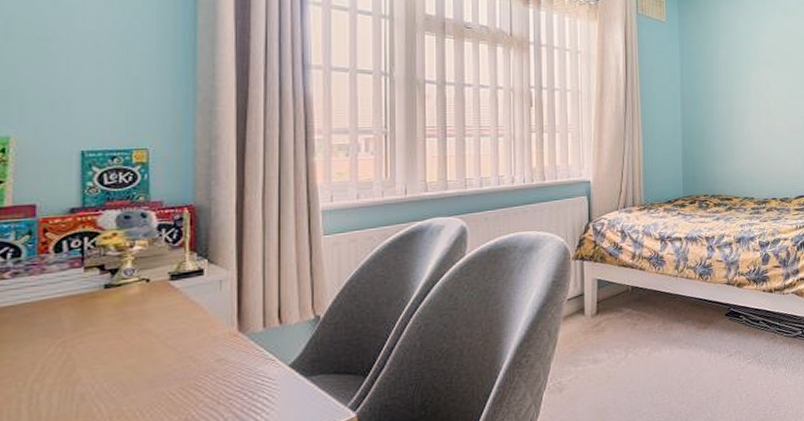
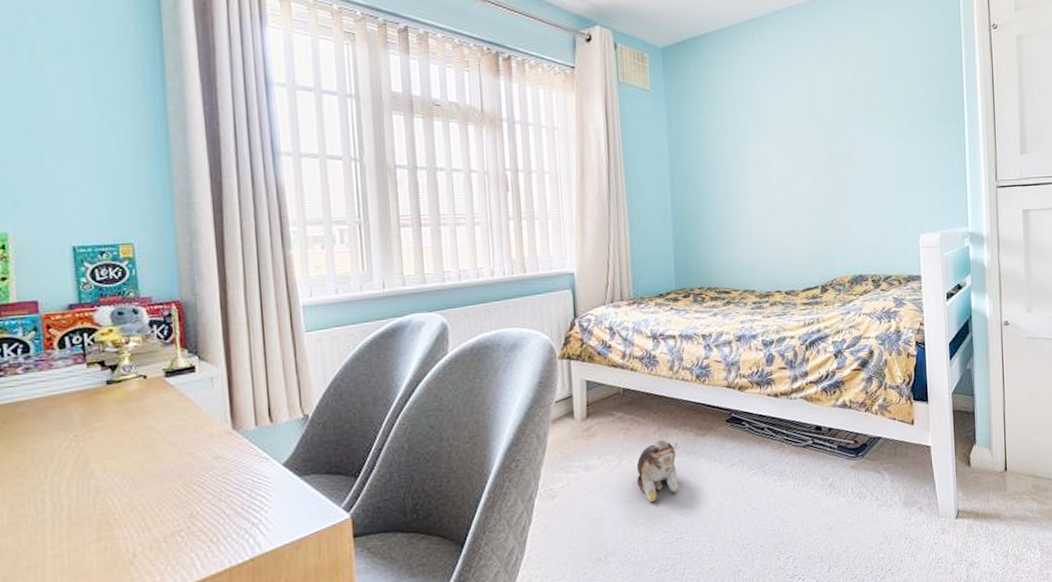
plush toy: none [641,333,681,392] -> present [636,439,679,503]

